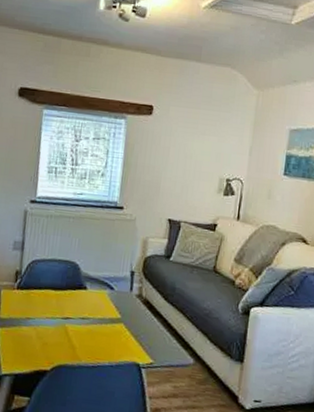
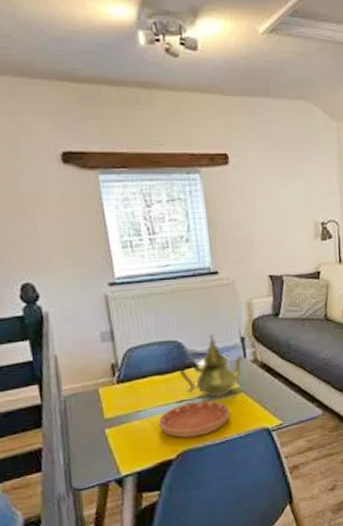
saucer: none [42,321,107,356] -> present [158,401,230,438]
teapot: none [71,263,131,323] -> present [179,334,245,398]

